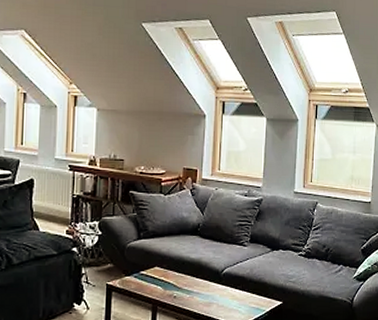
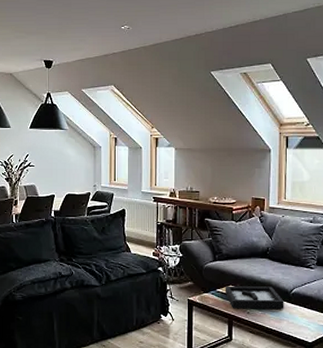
decorative tray: none [149,267,215,293] -> present [225,286,284,310]

